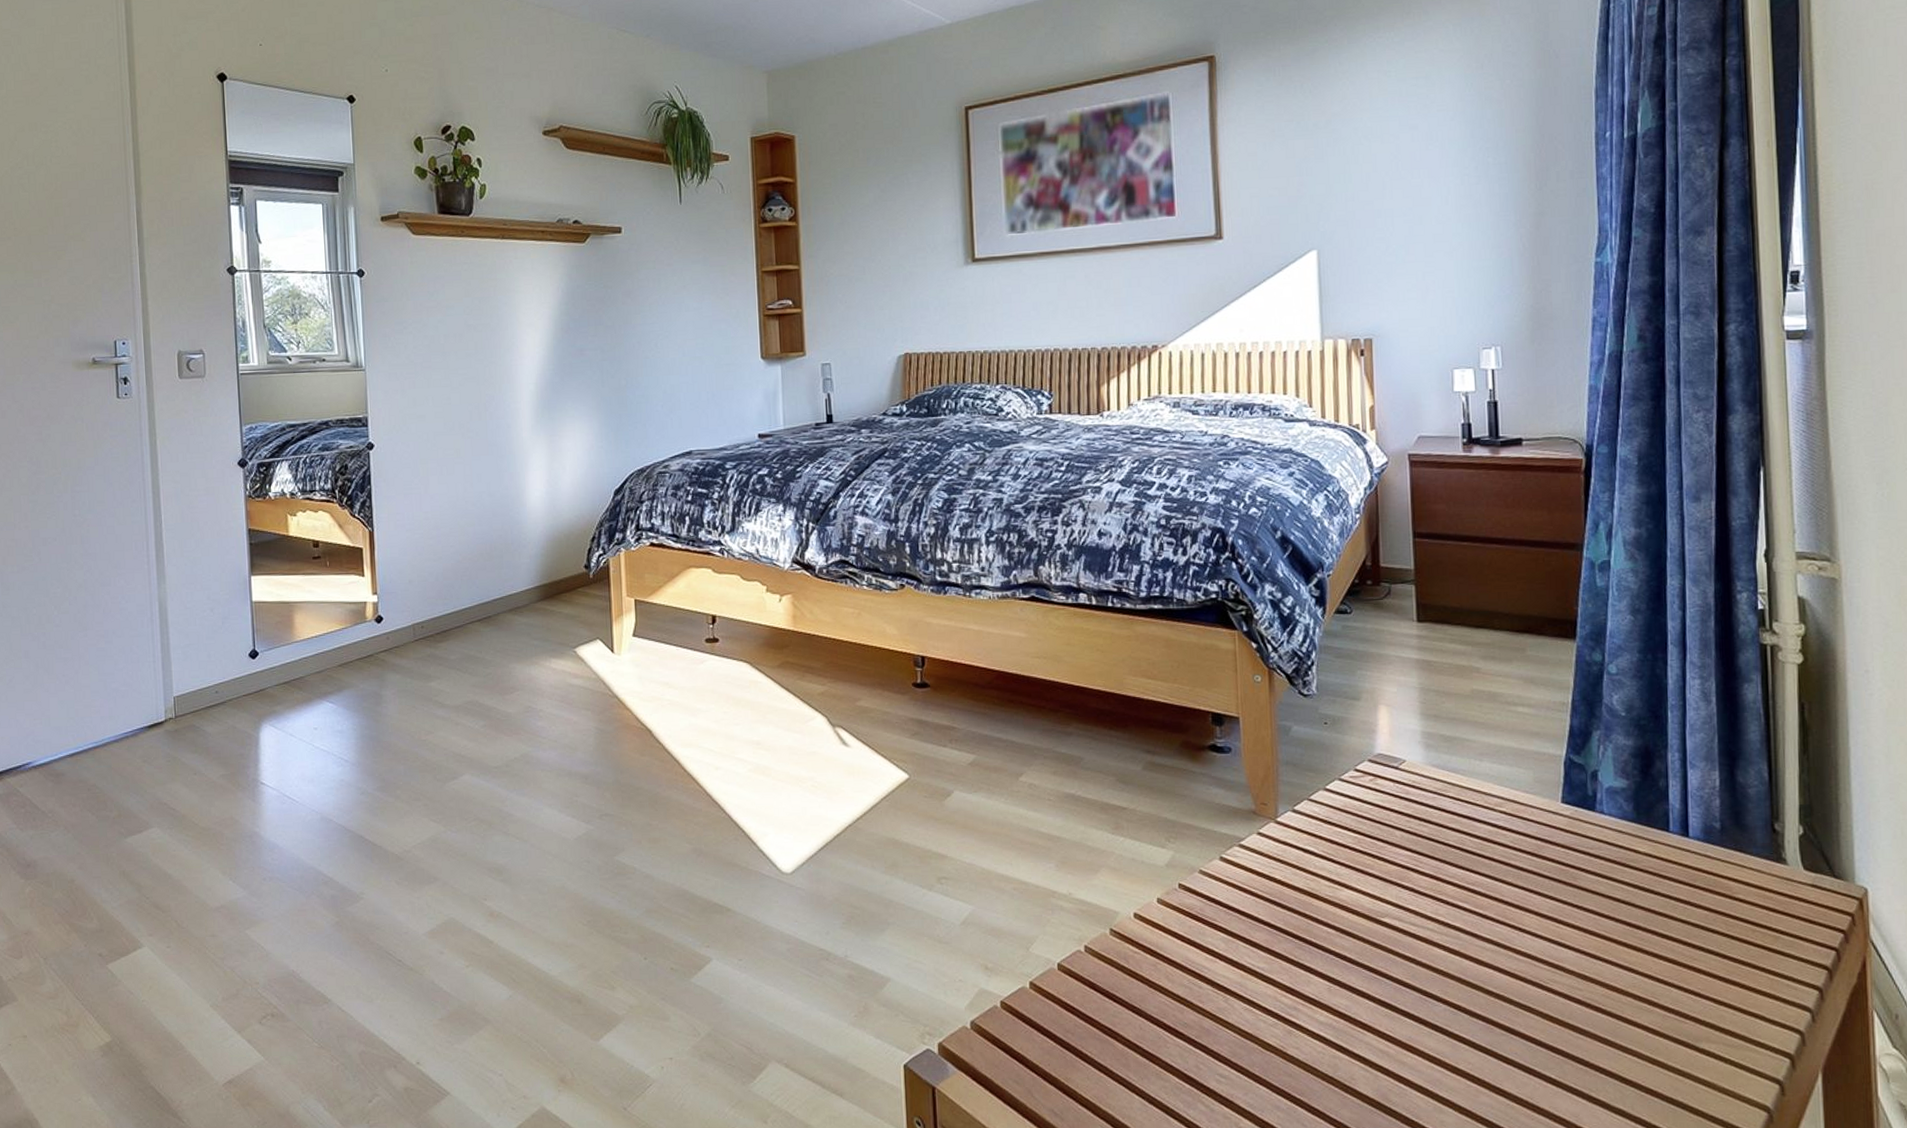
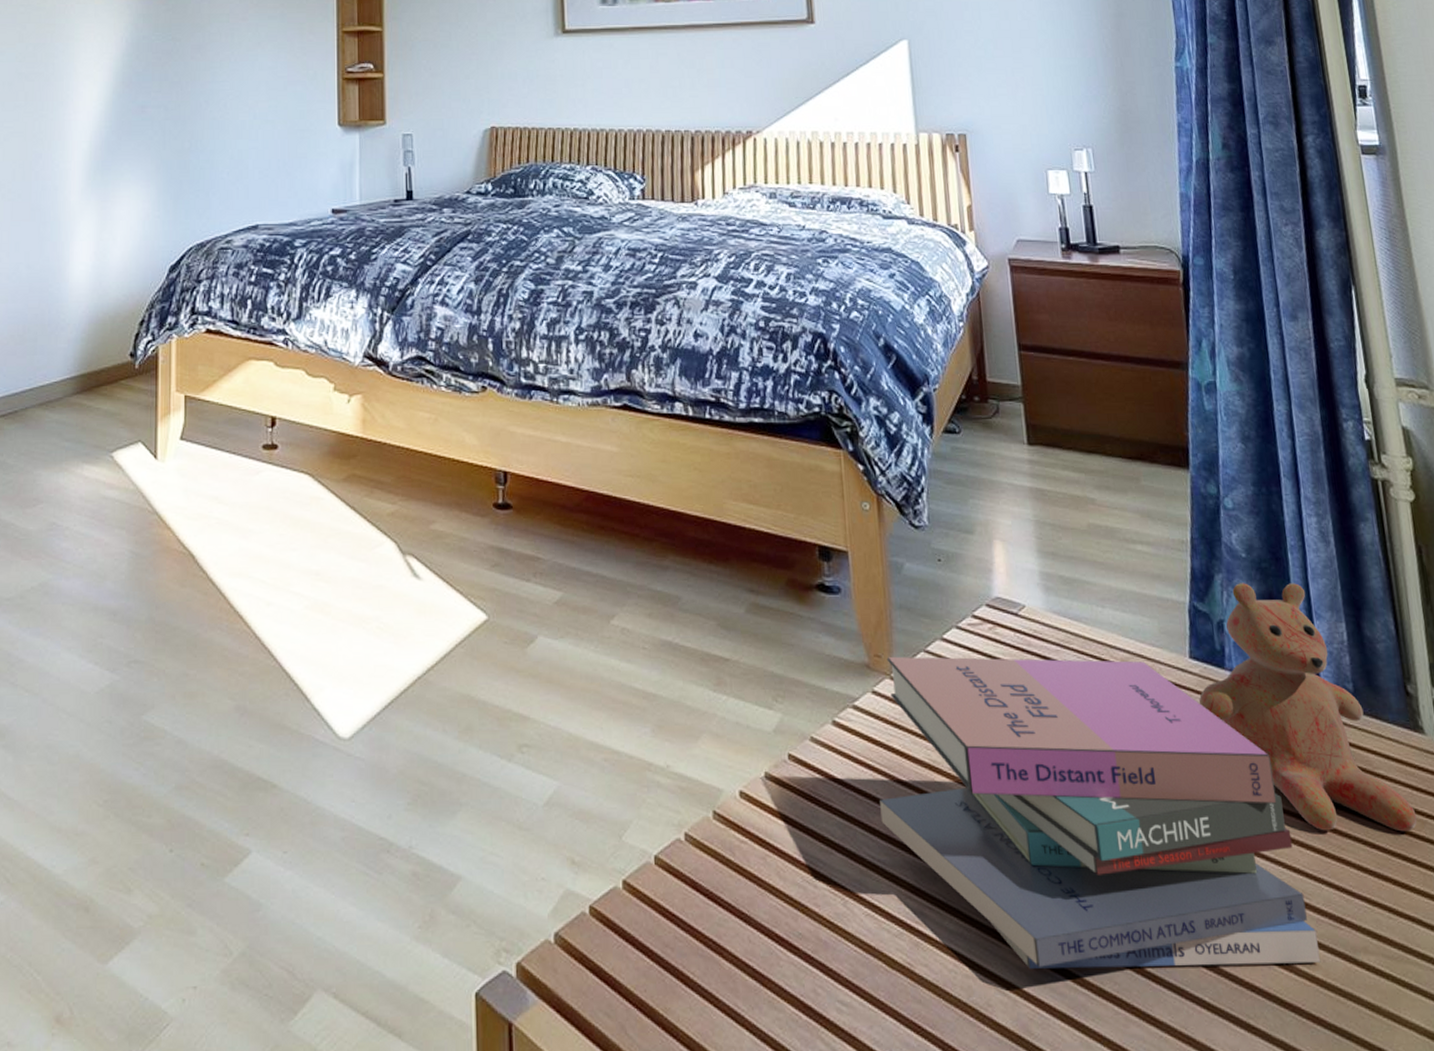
books: none [1261,804,1664,1052] -> present [880,656,1321,969]
stuffed animal: none [1567,737,1771,945] -> present [1198,583,1418,832]

